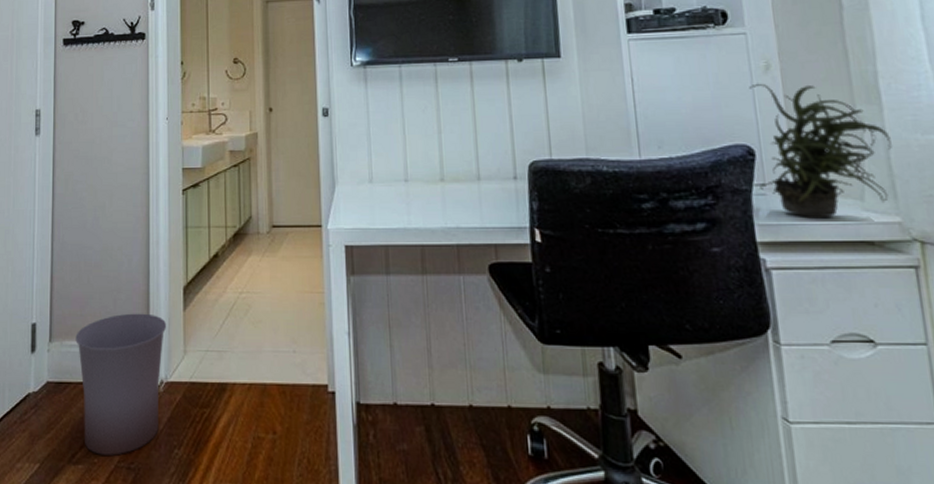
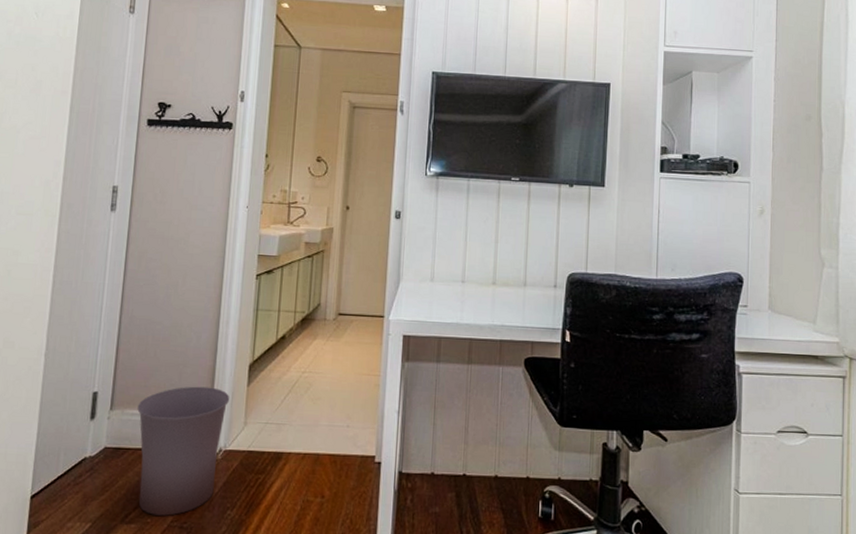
potted plant: present [749,83,892,219] -> none [743,224,841,336]

